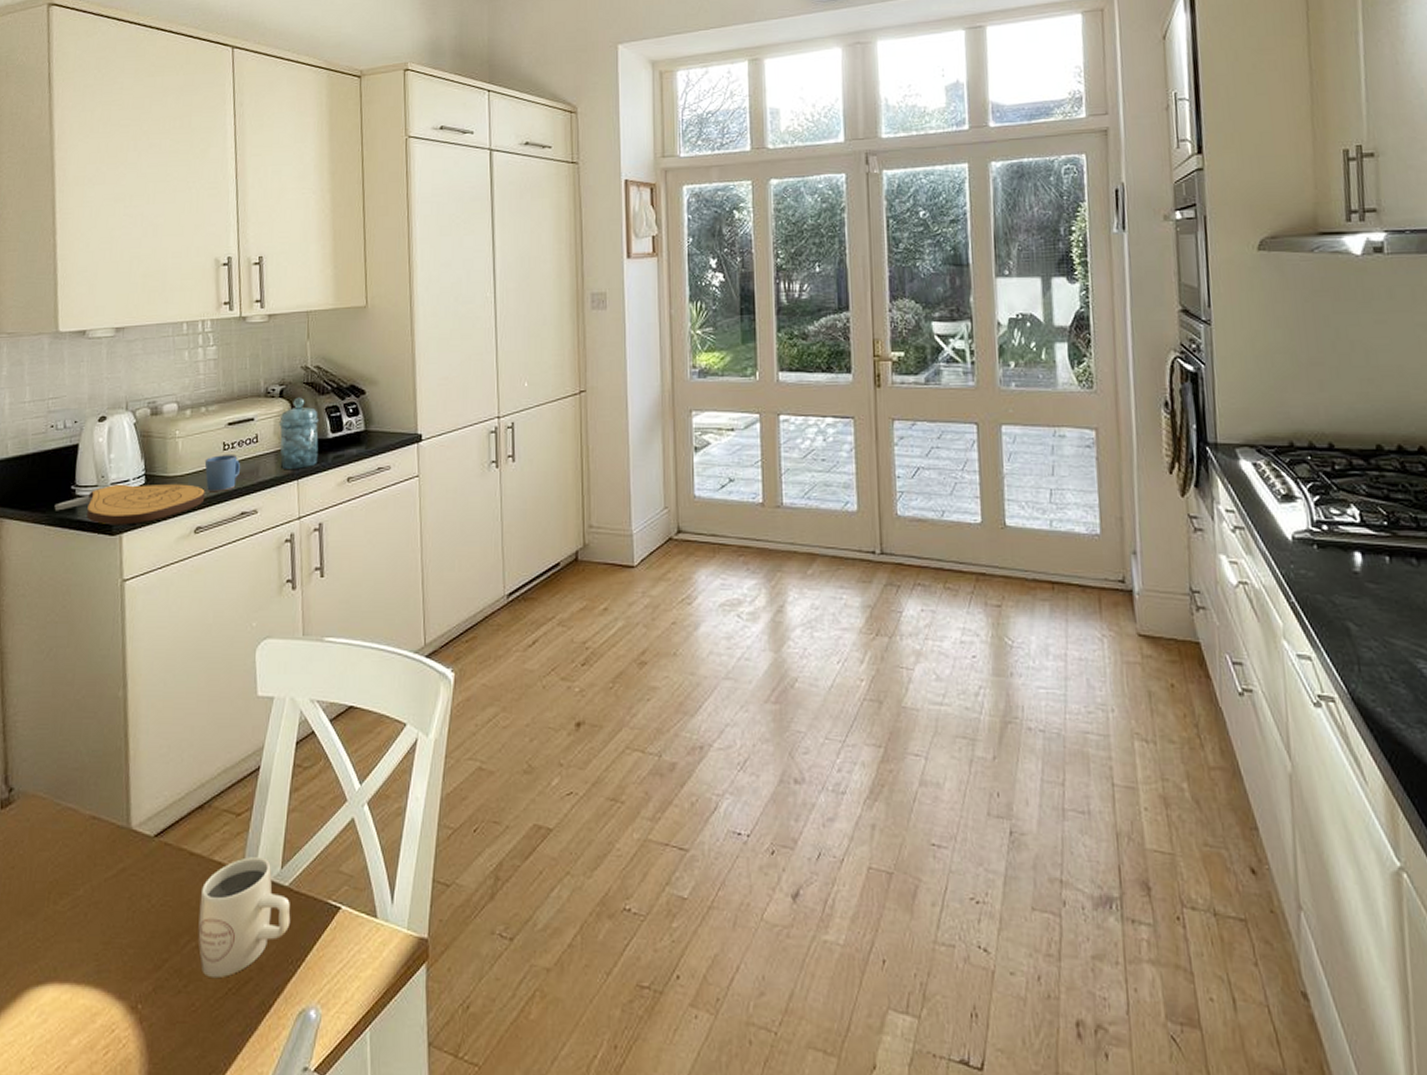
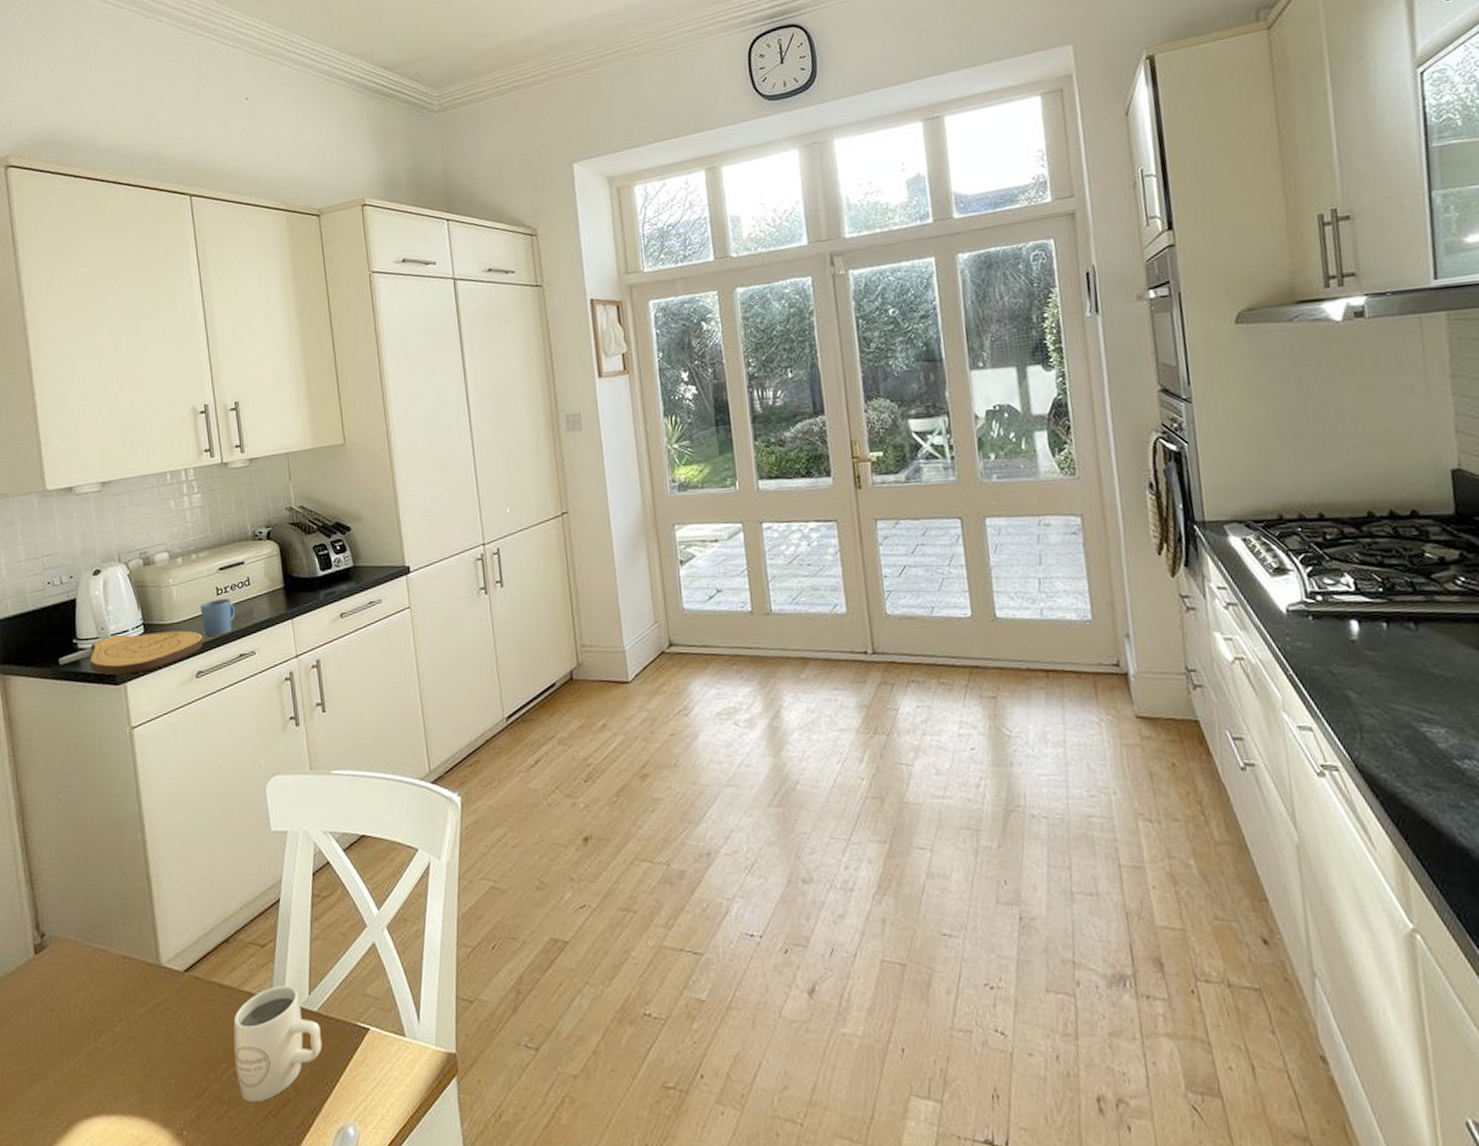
canister: present [278,397,320,469] -> none [268,538,310,610]

